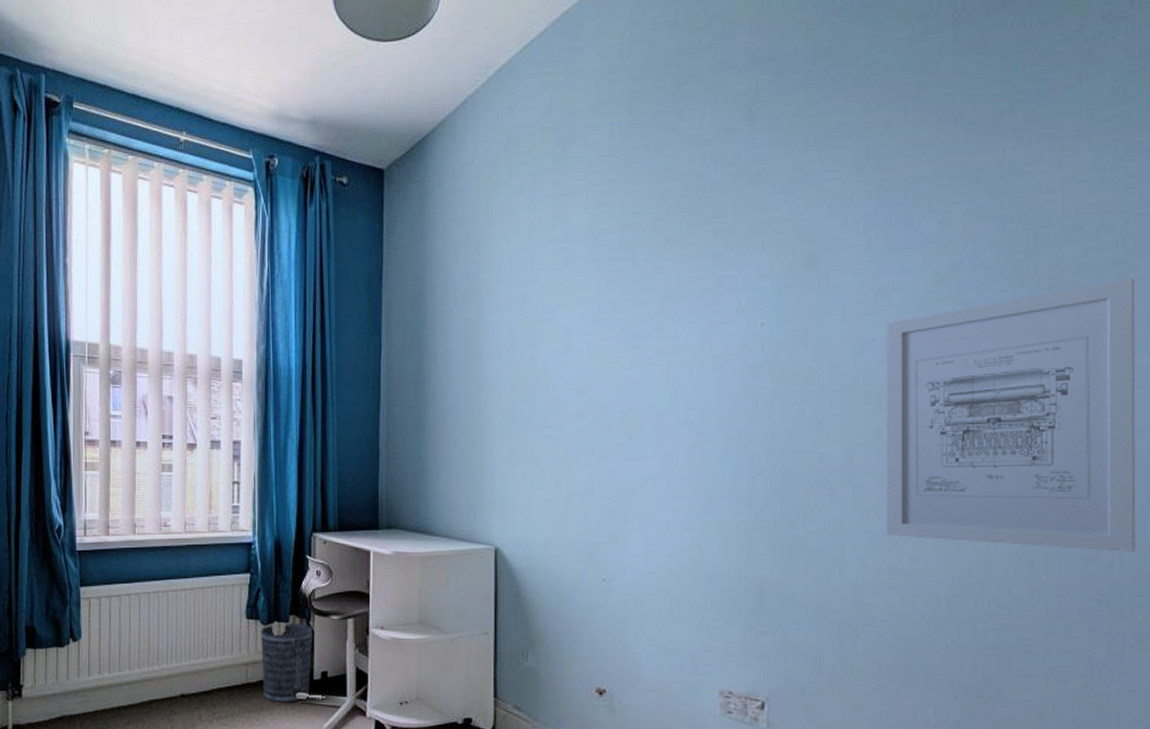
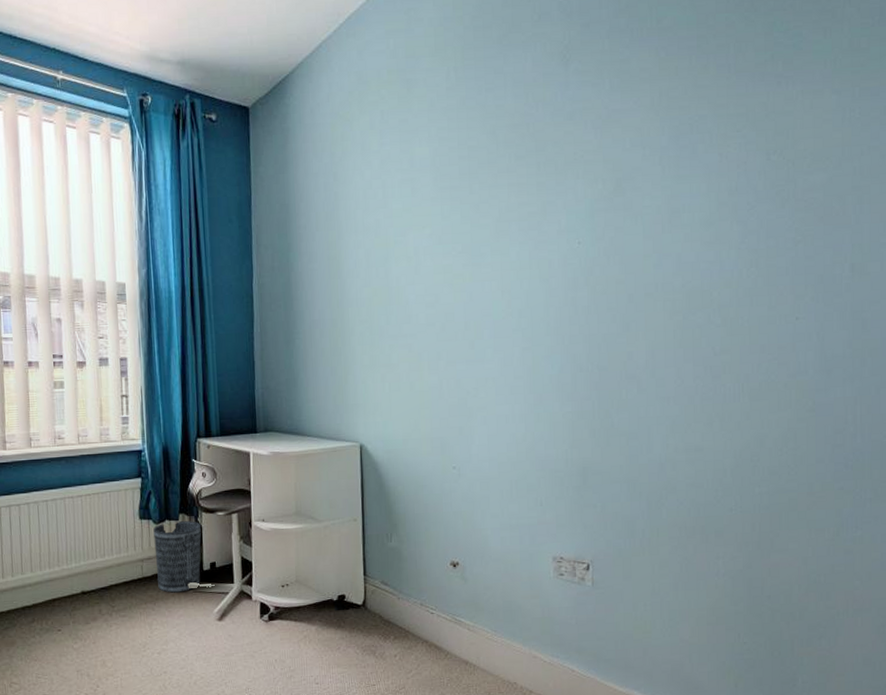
wall art: present [885,278,1136,552] -> none [679,200,872,424]

